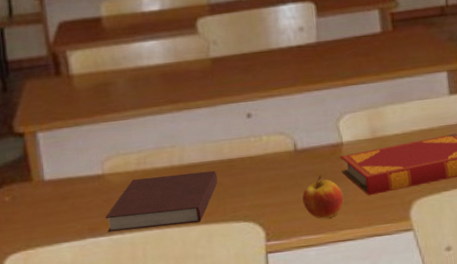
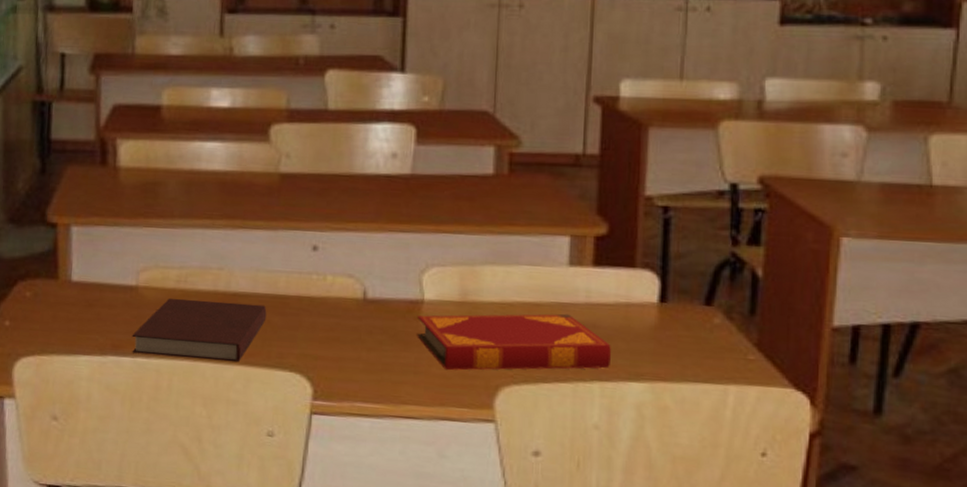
apple: present [302,175,344,219] -> none [363,333,414,387]

